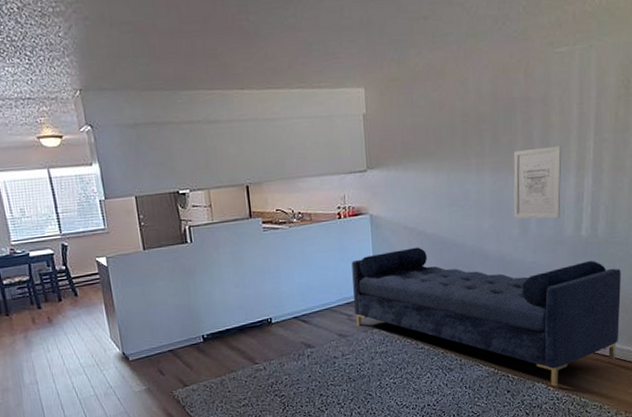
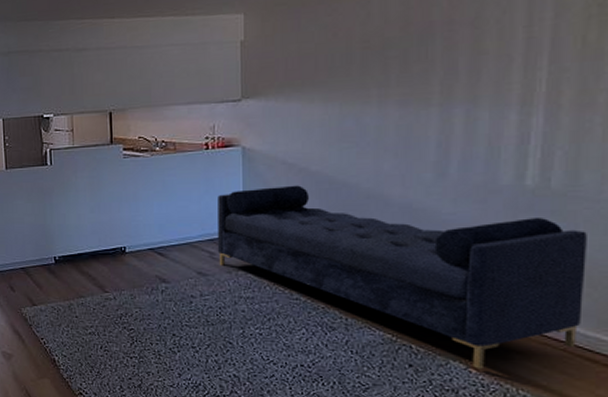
wall art: present [513,145,562,219] -> none [426,76,499,163]

